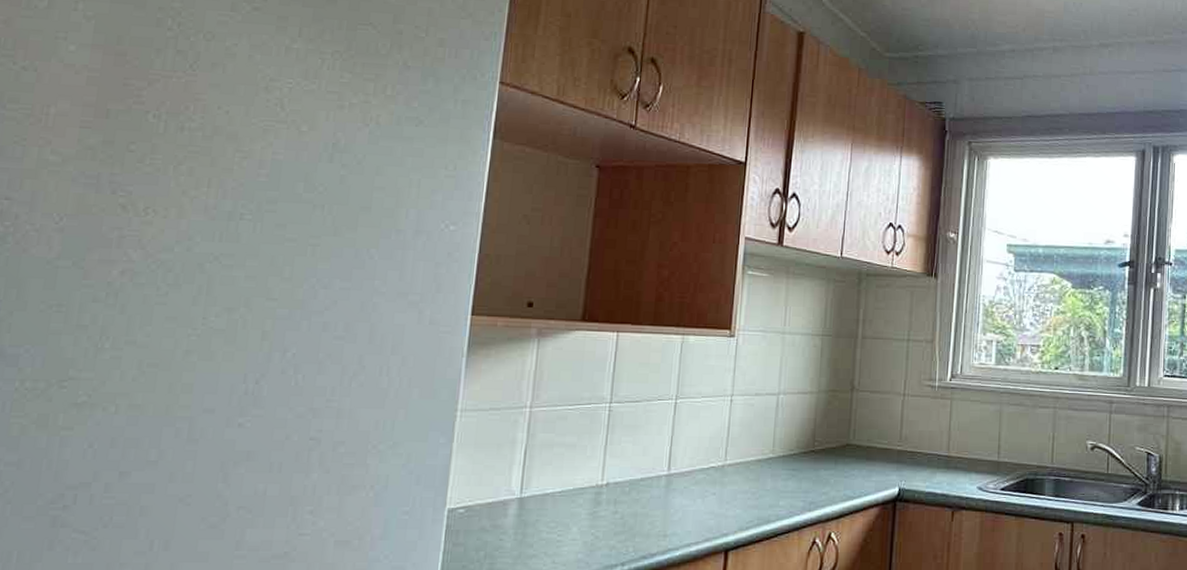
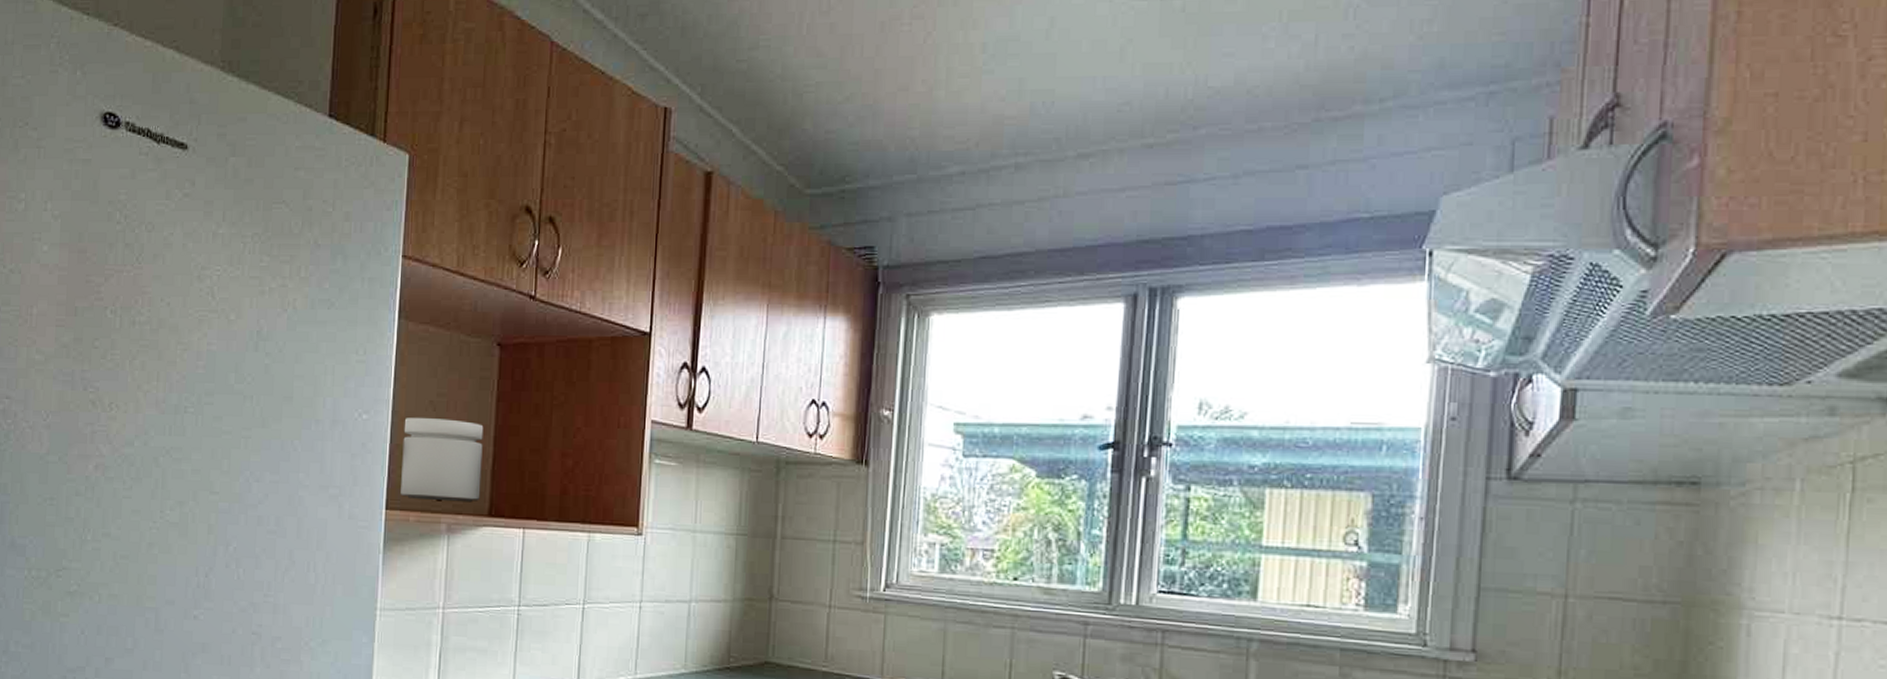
jar: none [488,229,580,309] -> present [400,417,484,503]

